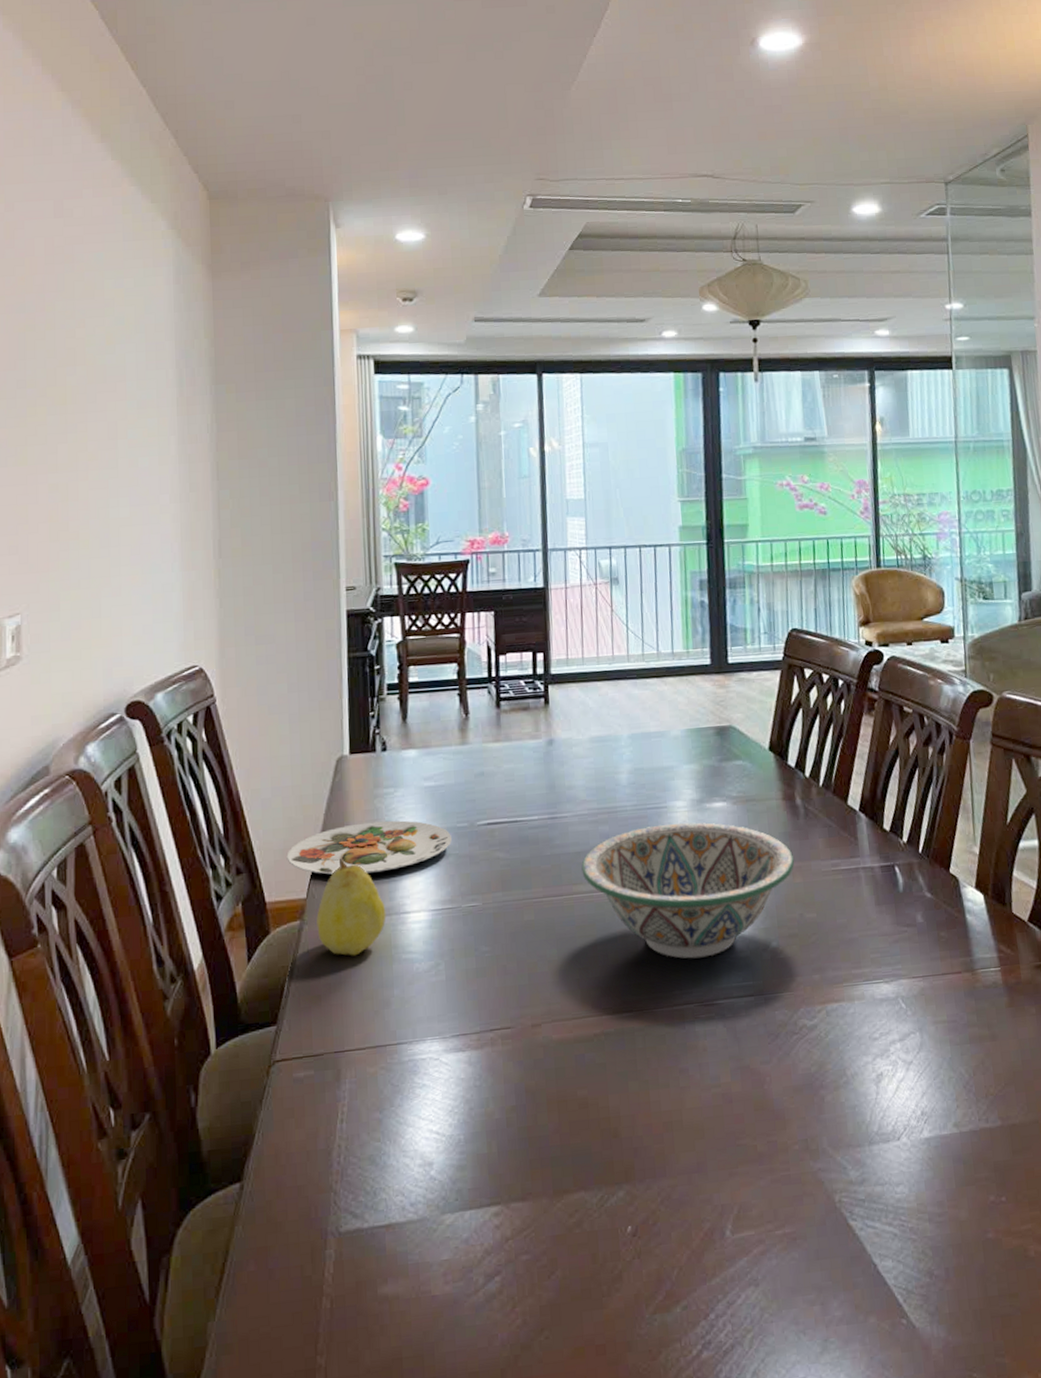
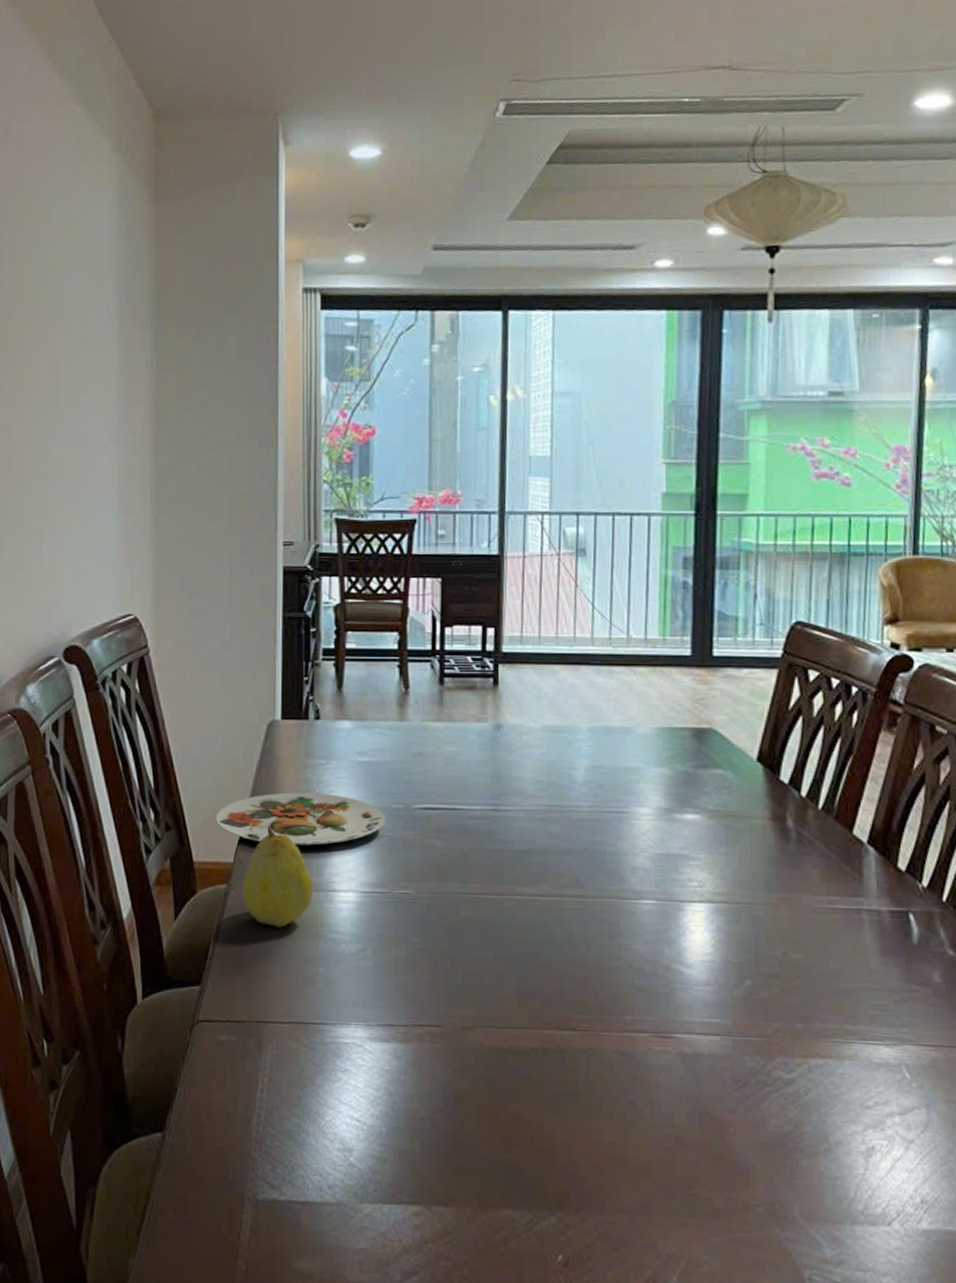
decorative bowl: present [581,822,795,959] -> none [526,831,781,985]

